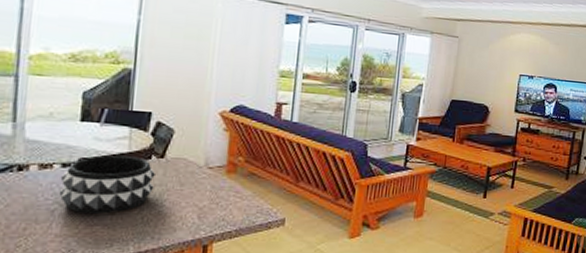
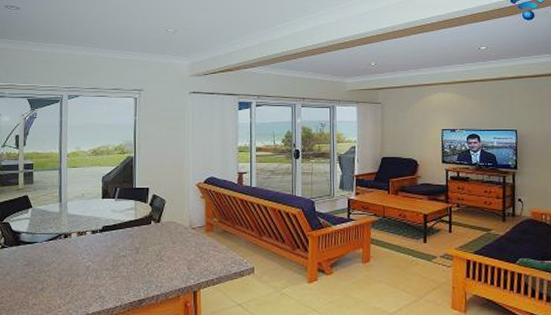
decorative bowl: present [58,155,155,215] -> none [91,223,155,269]

